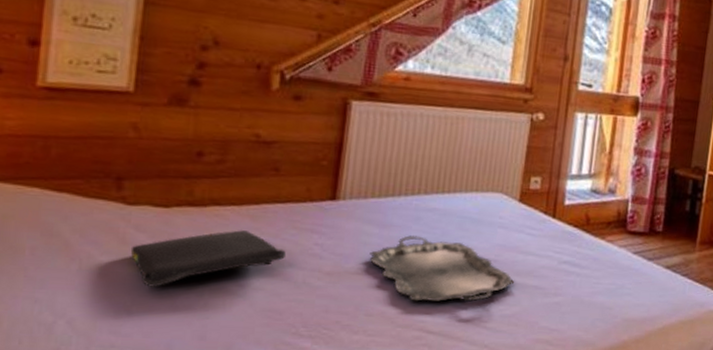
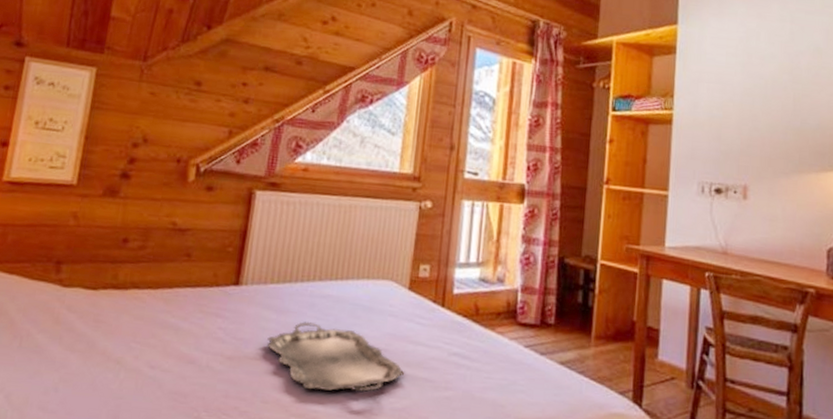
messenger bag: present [130,230,286,287] -> none [62,313,193,366]

